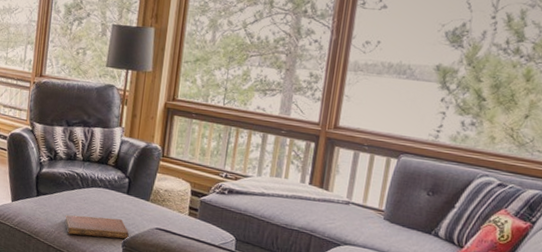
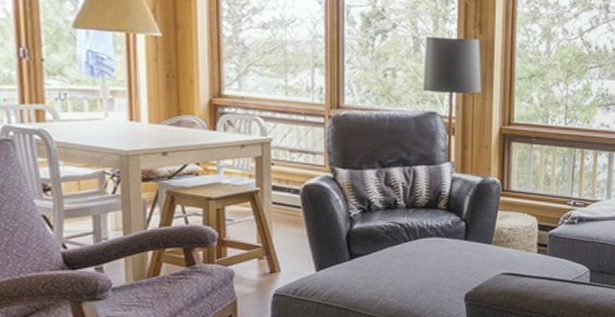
notebook: present [64,215,129,239] -> none [390,270,472,299]

